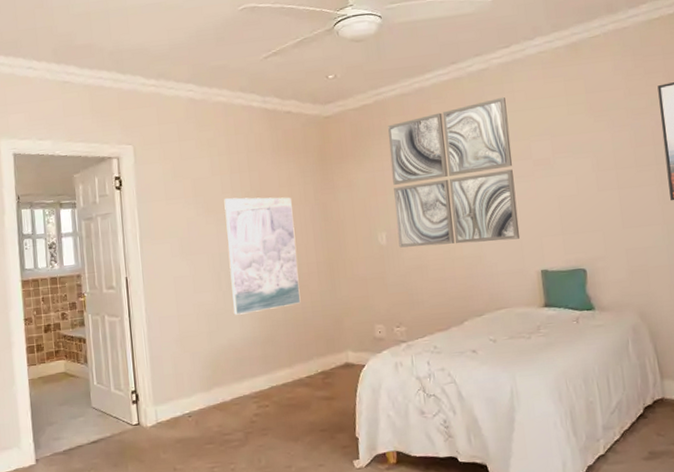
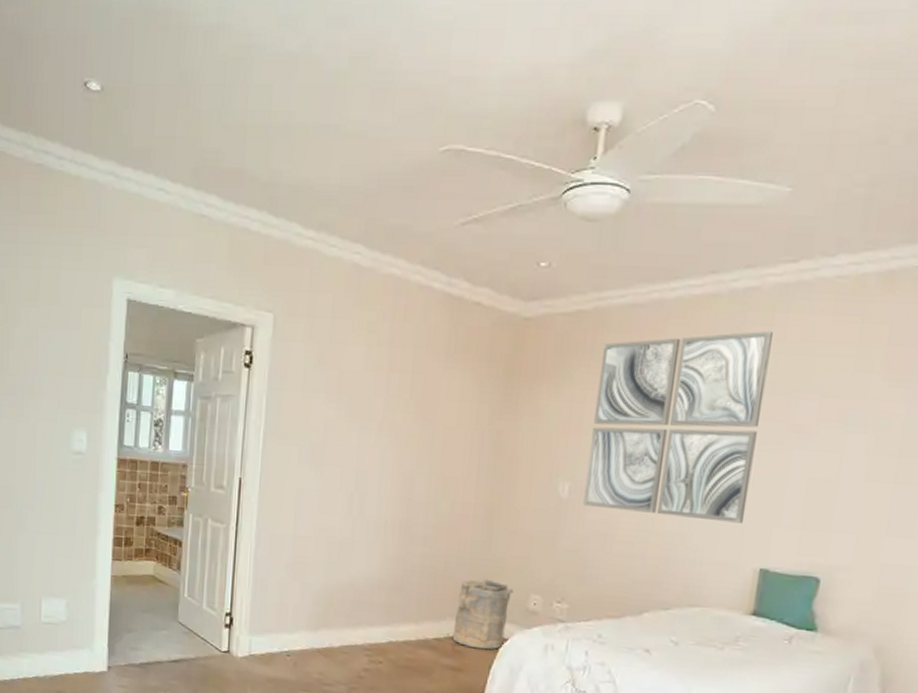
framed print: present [224,197,301,315] -> none [360,403,459,551]
laundry hamper: none [319,319,362,378] -> present [452,578,514,650]

